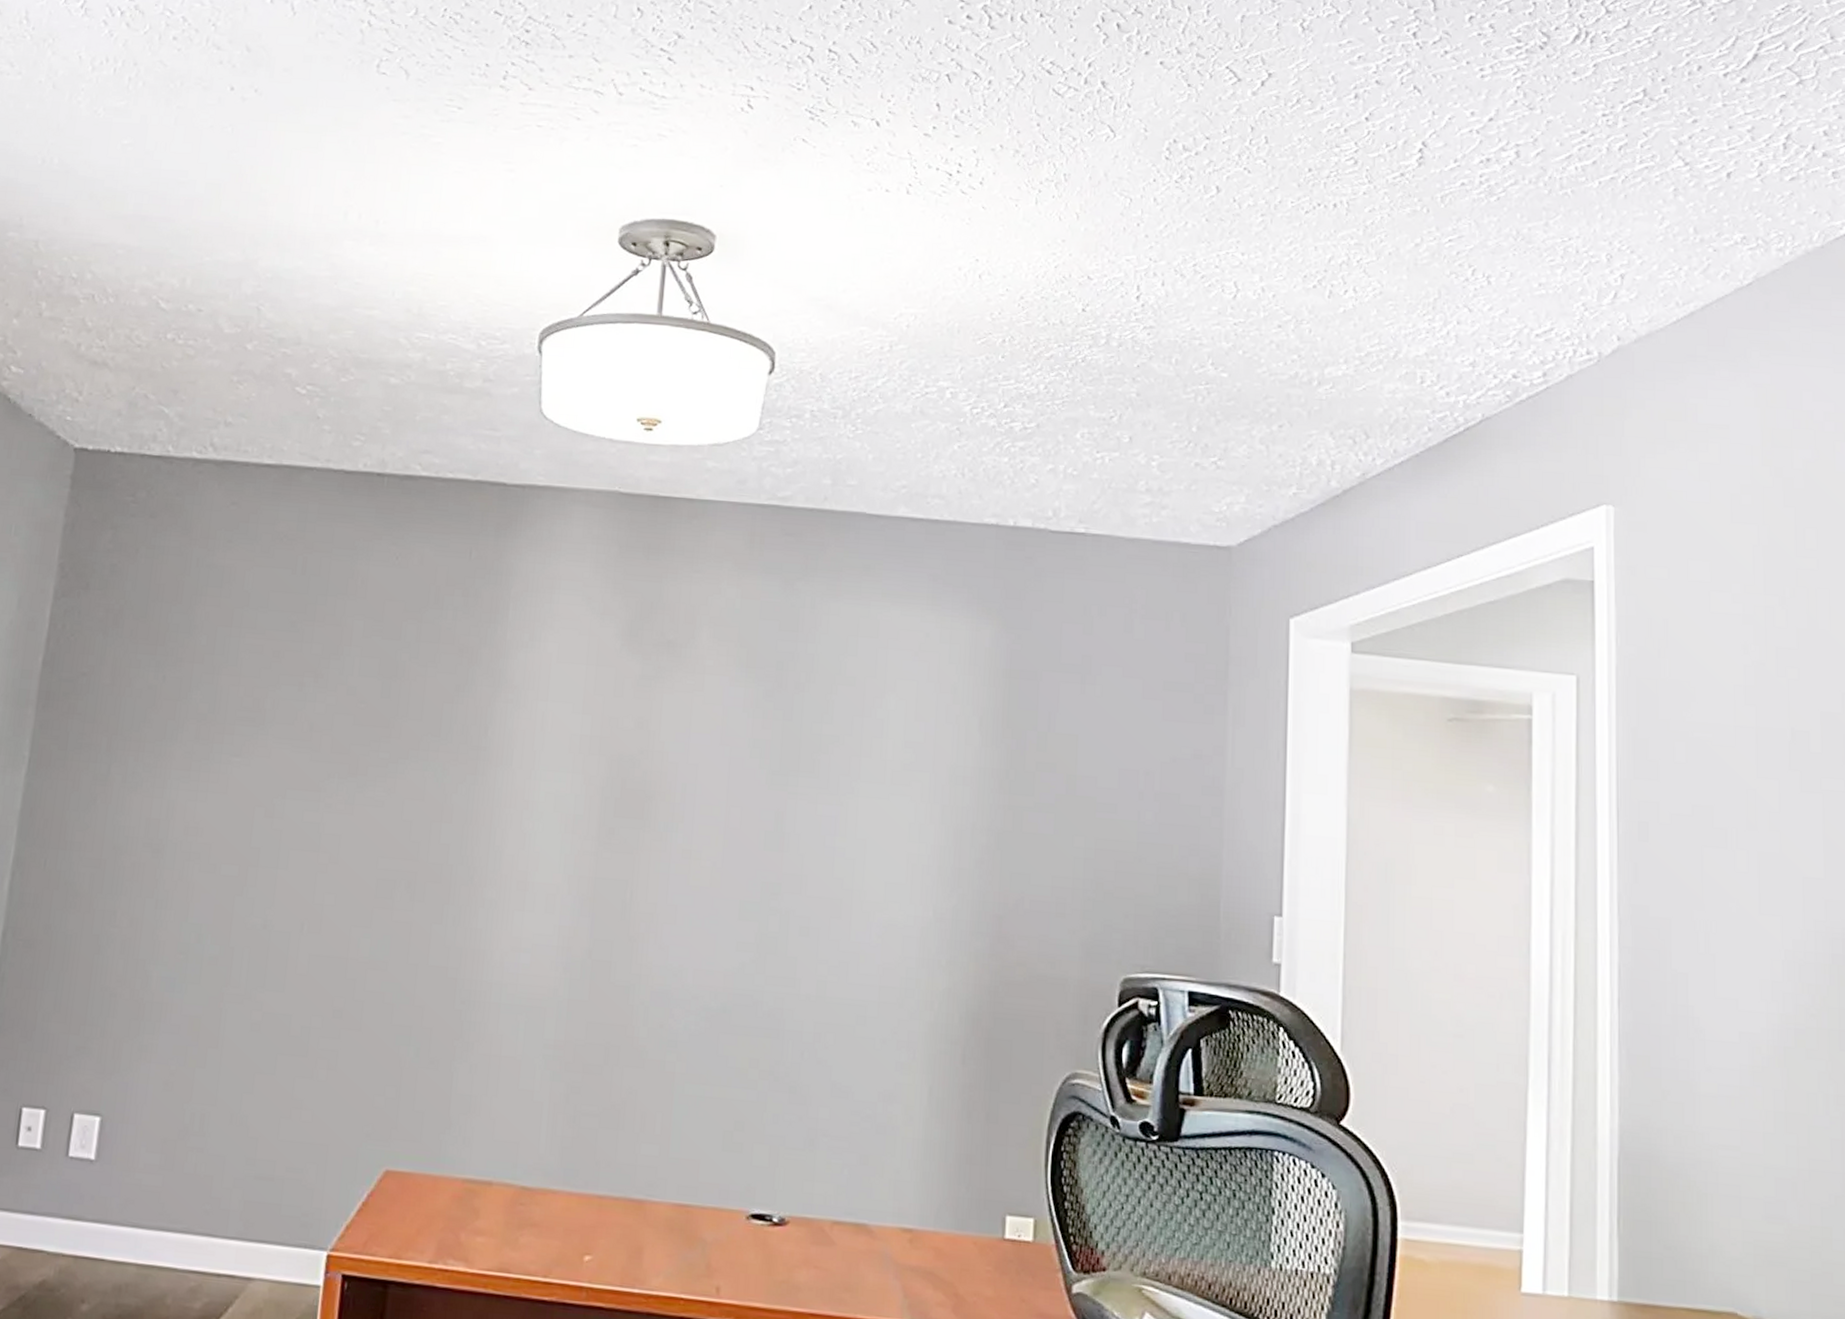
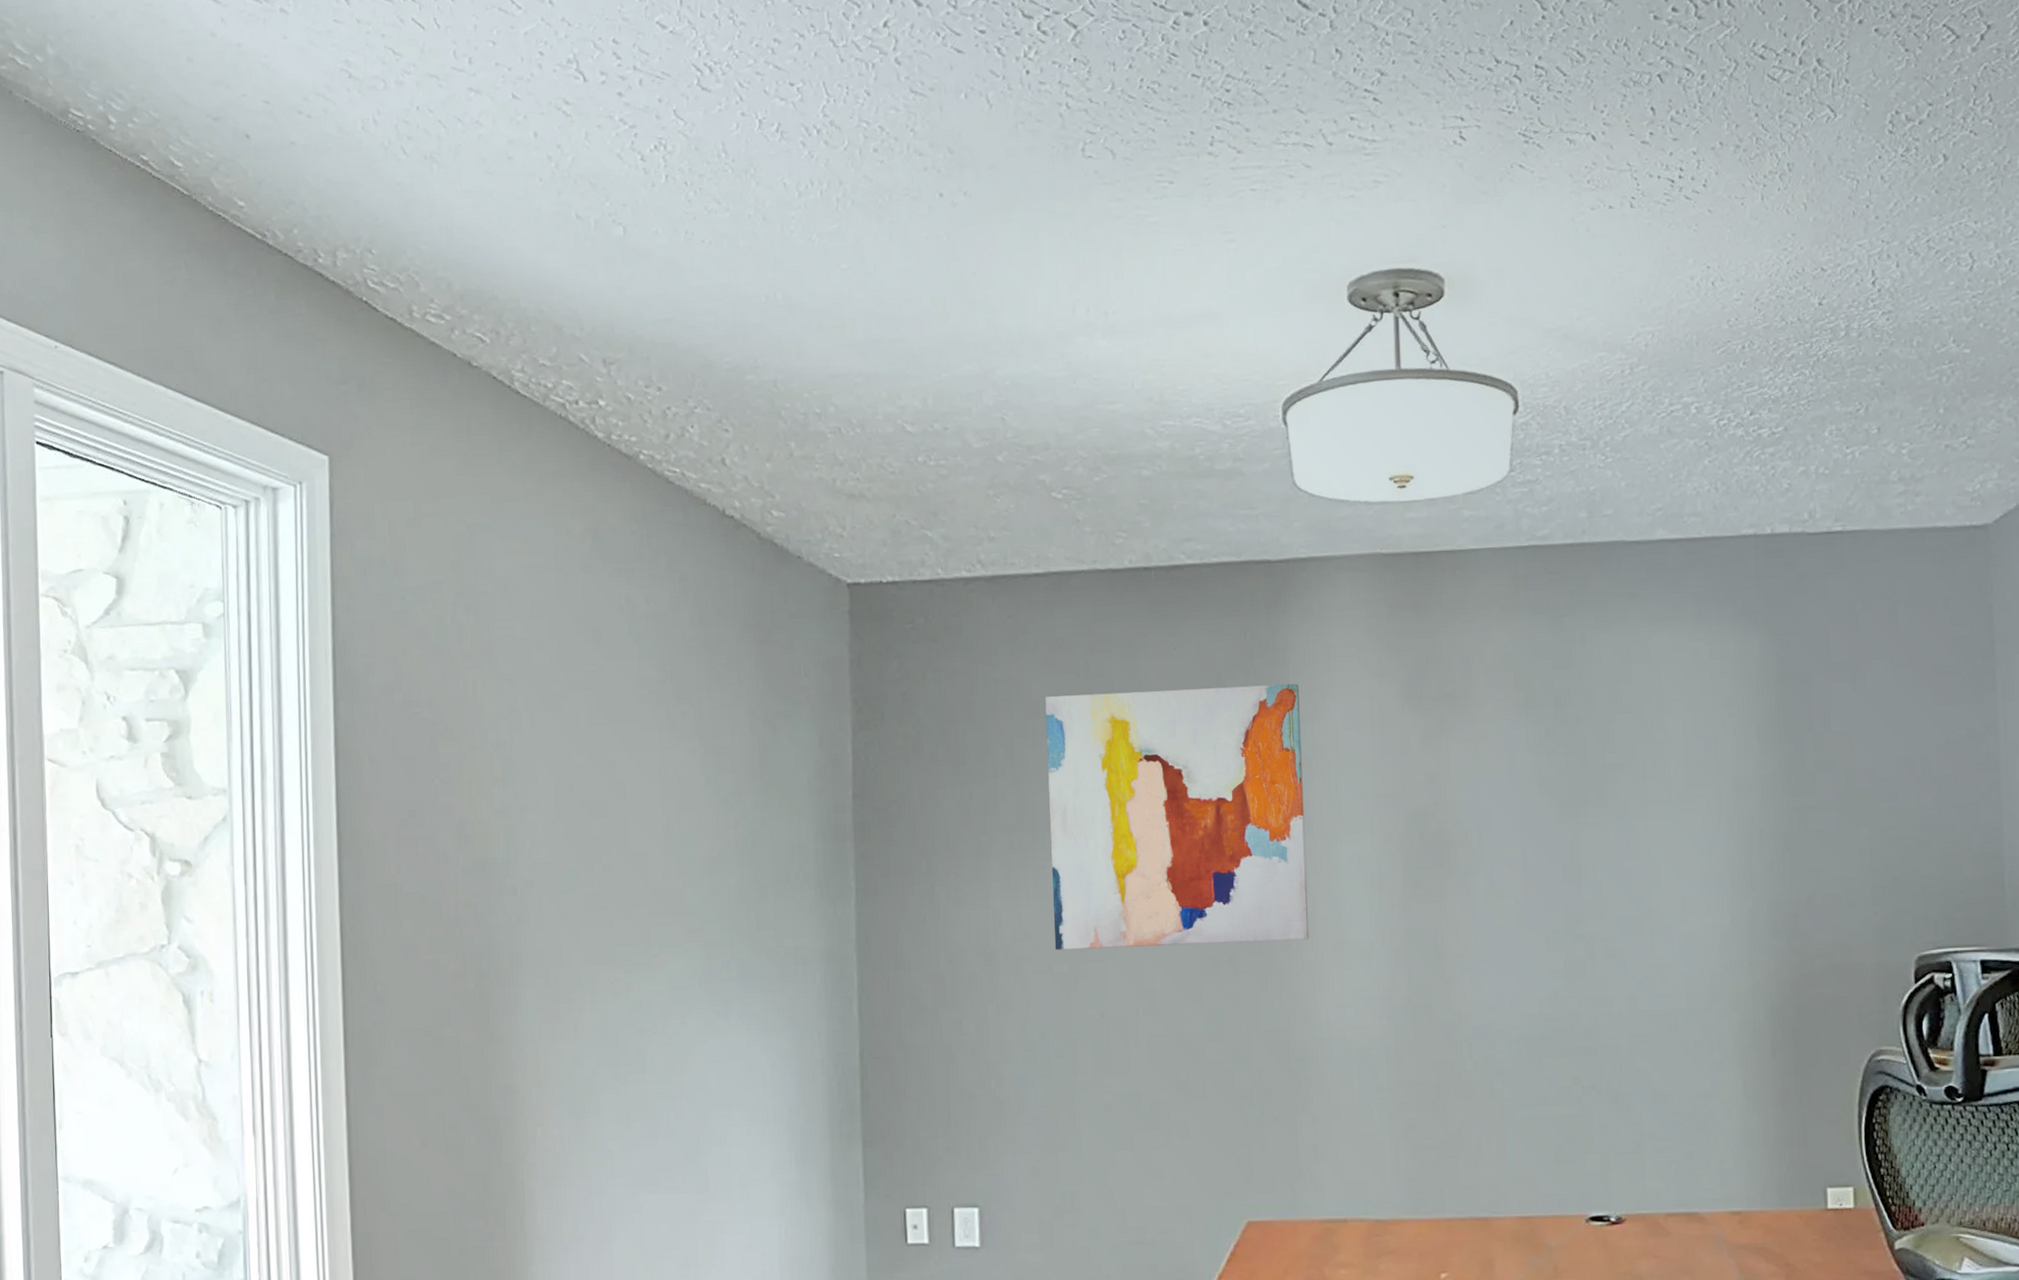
wall art: none [226,589,518,876] -> present [1045,683,1310,950]

